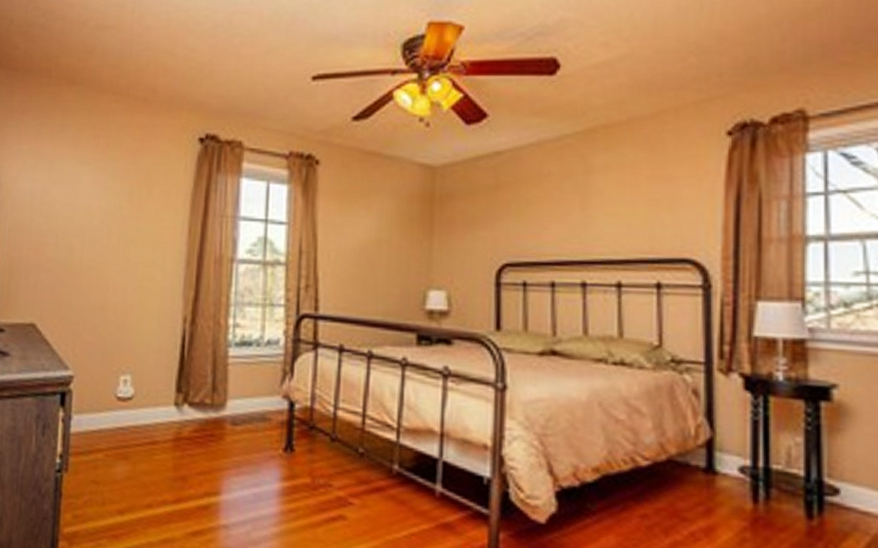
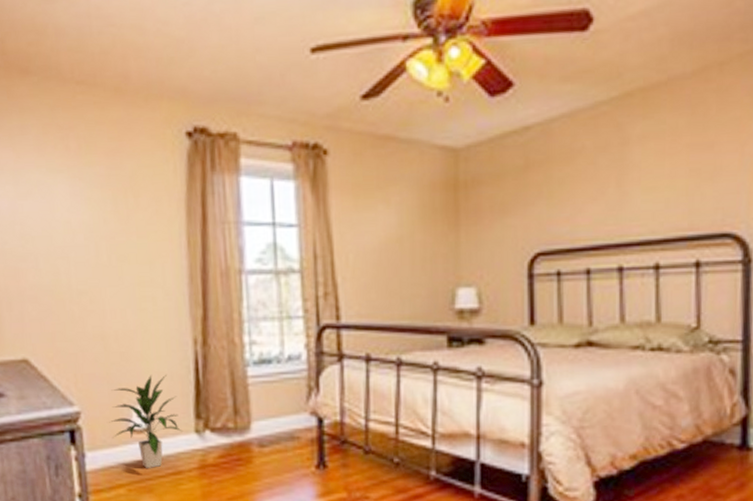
indoor plant: none [97,347,163,436] -> present [109,374,182,468]

